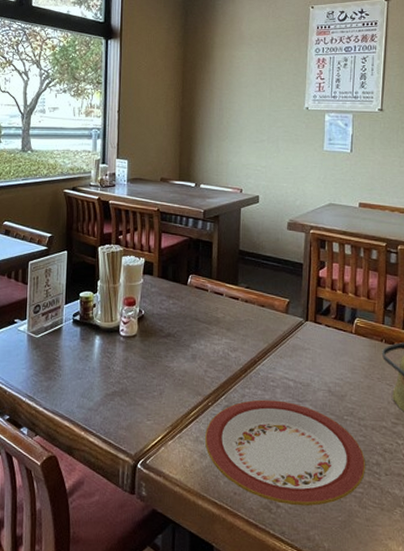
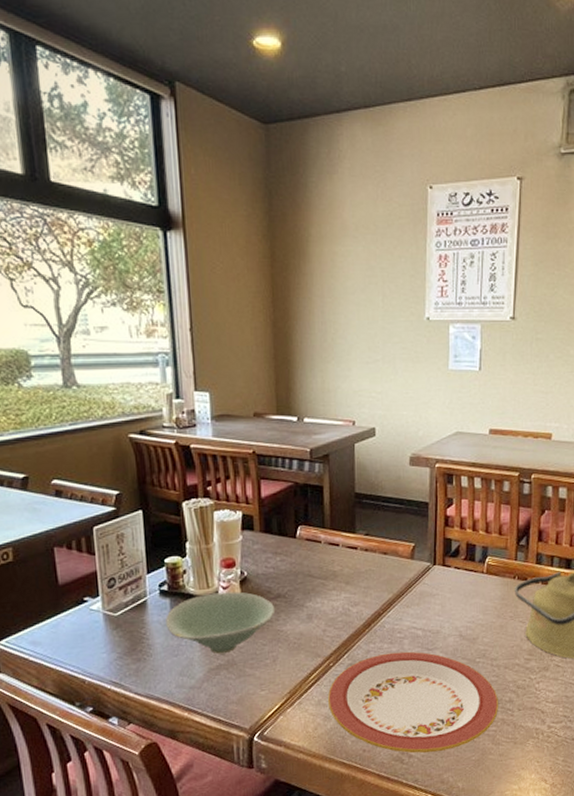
bowl: none [75,326,165,382] -> present [166,591,276,654]

